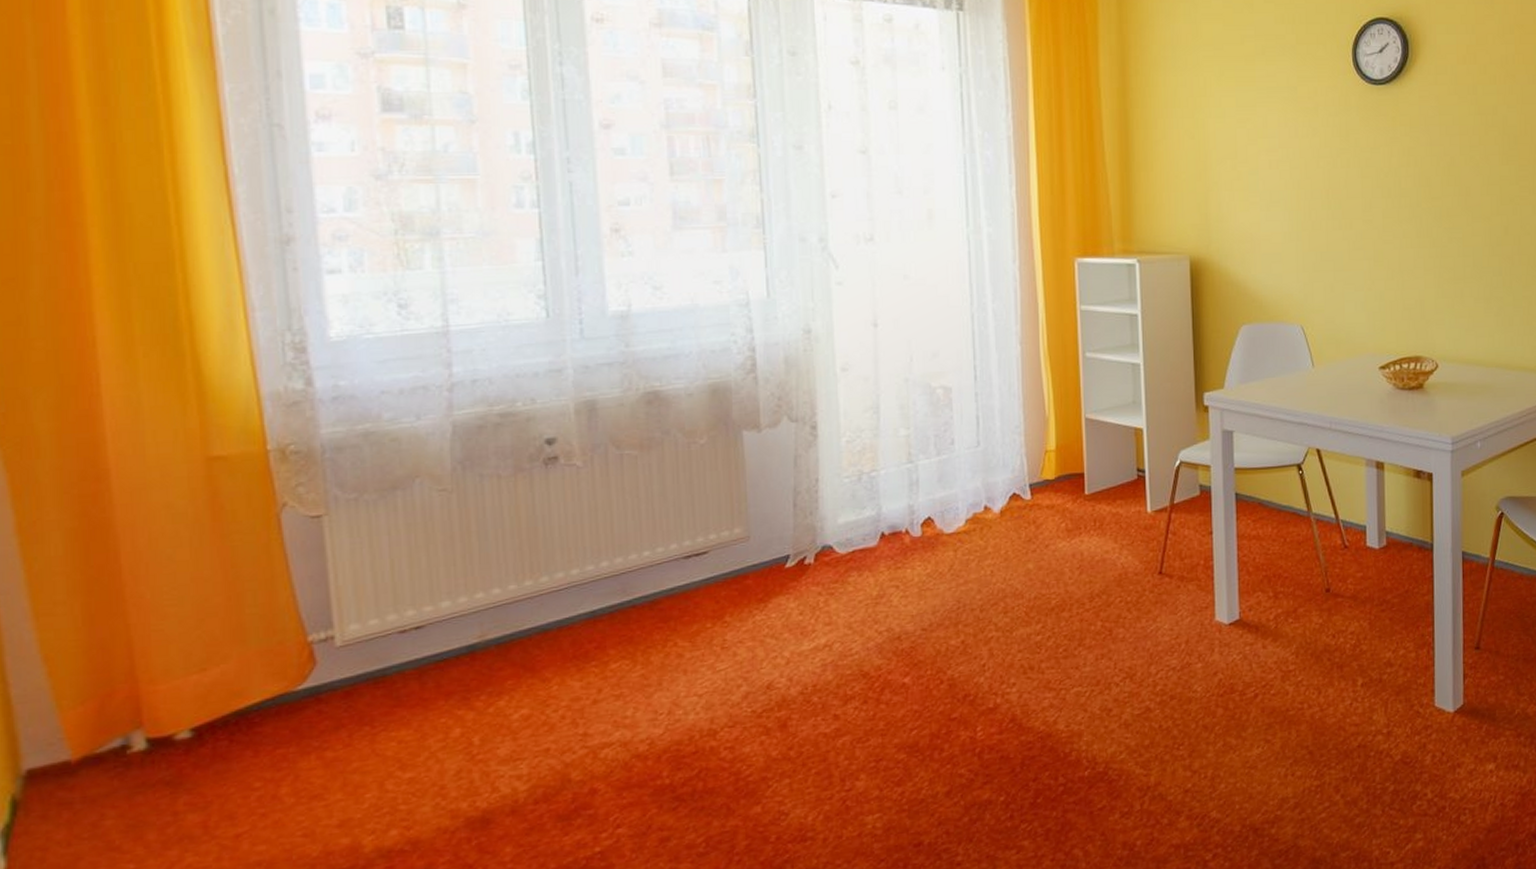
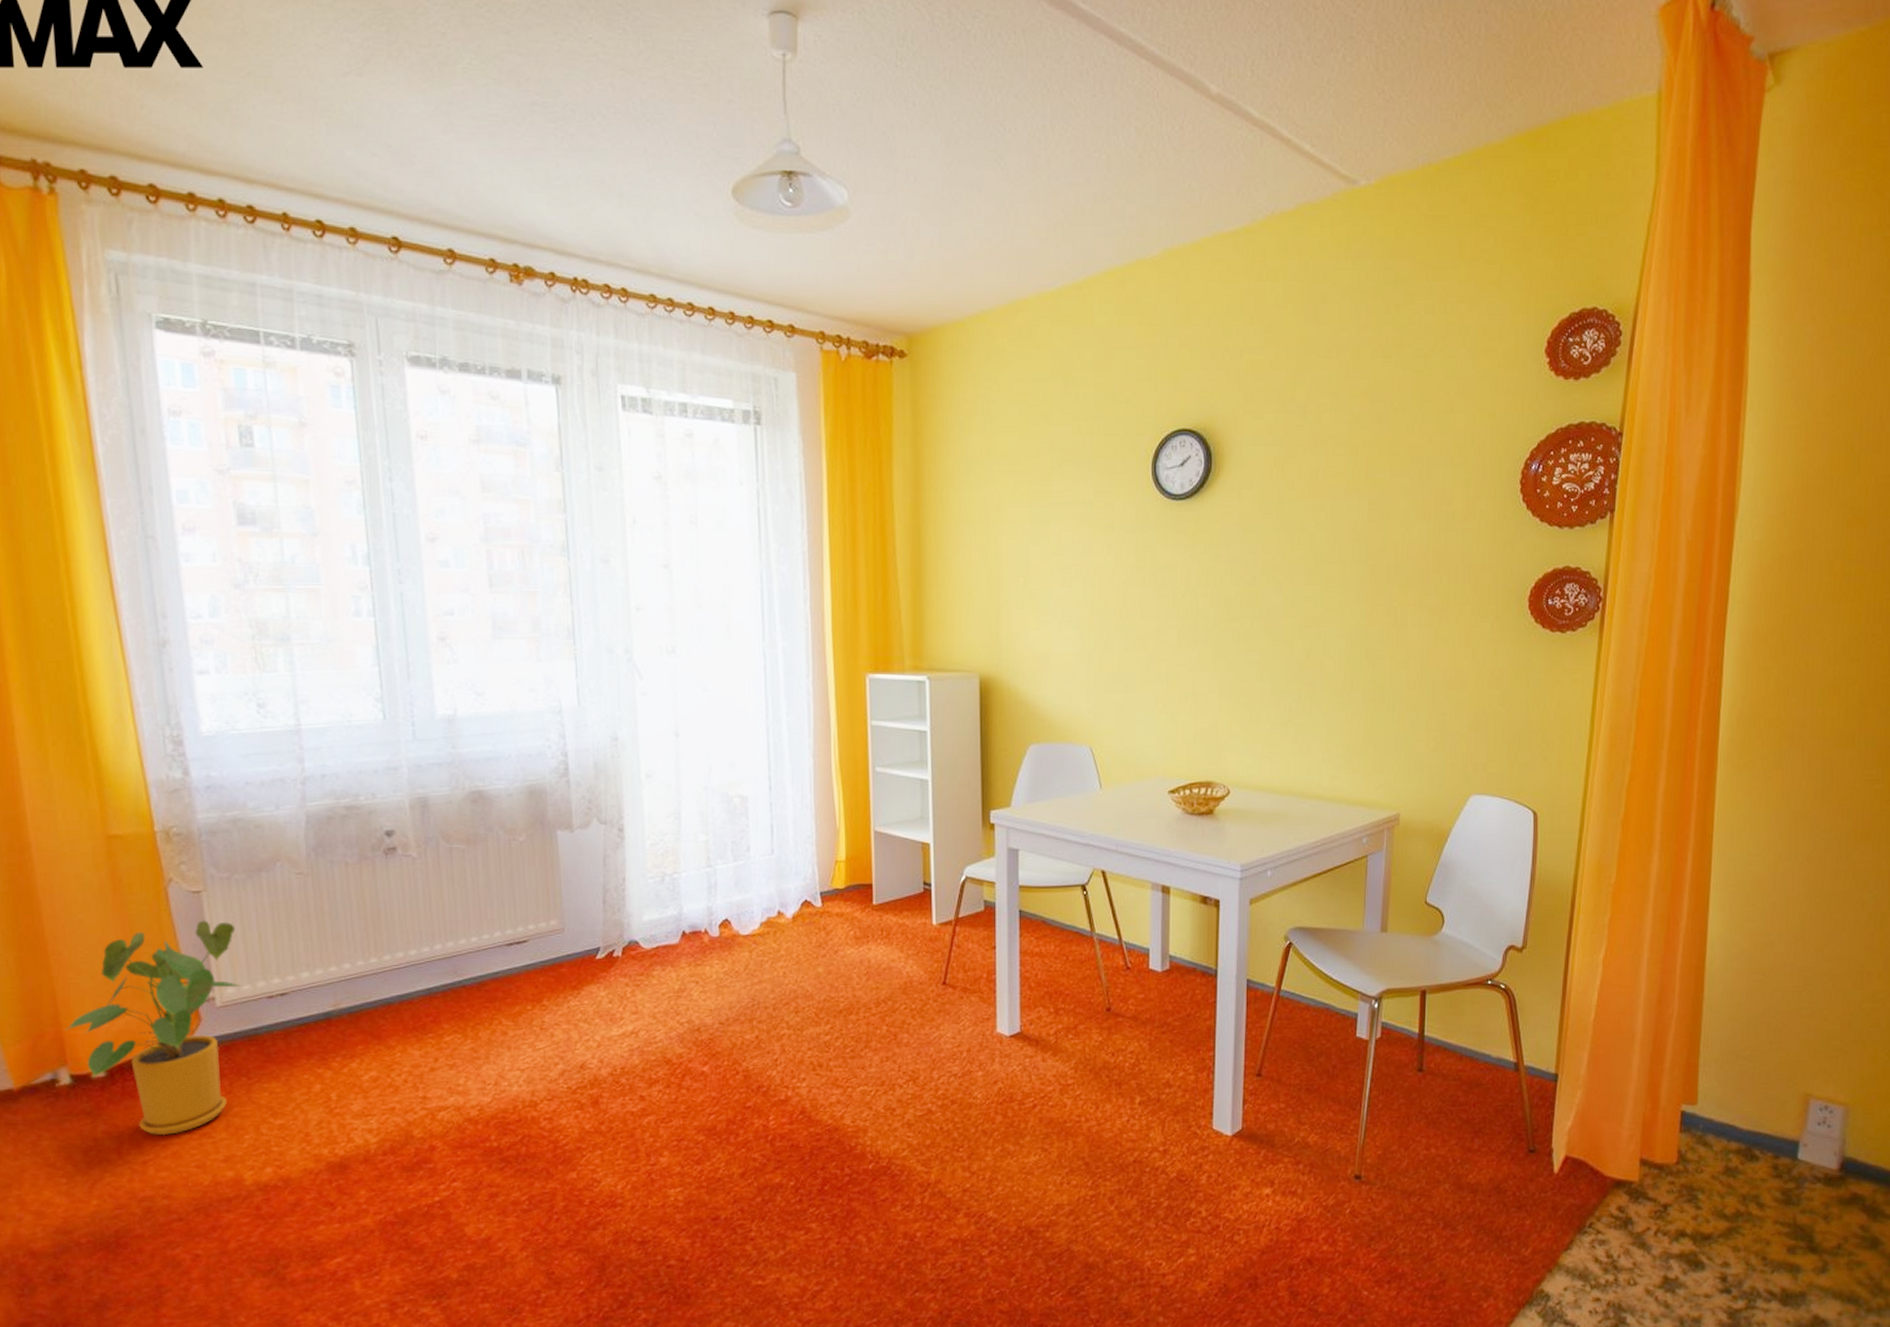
house plant: none [140,548,375,803] -> present [63,920,247,1136]

